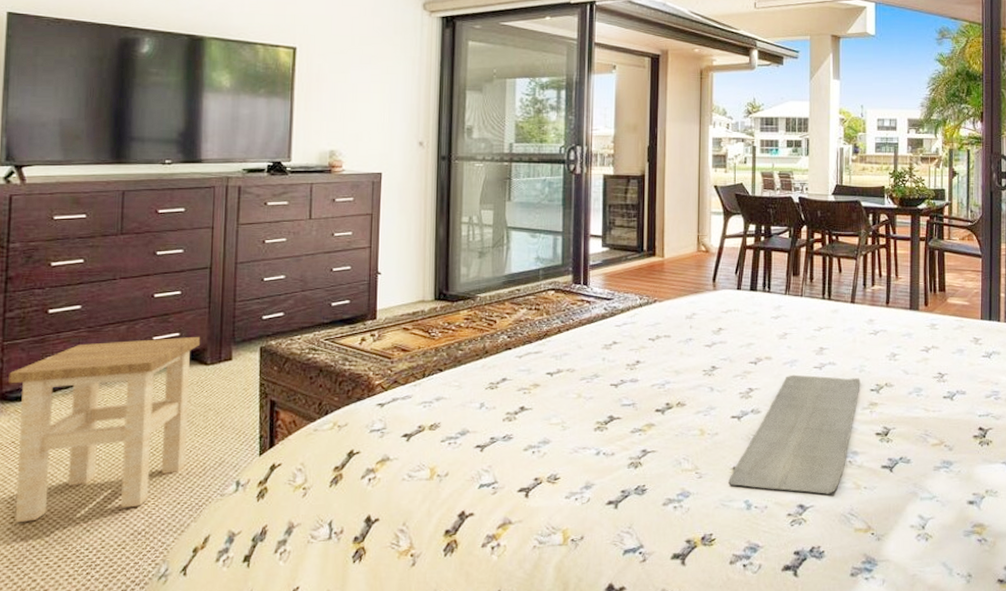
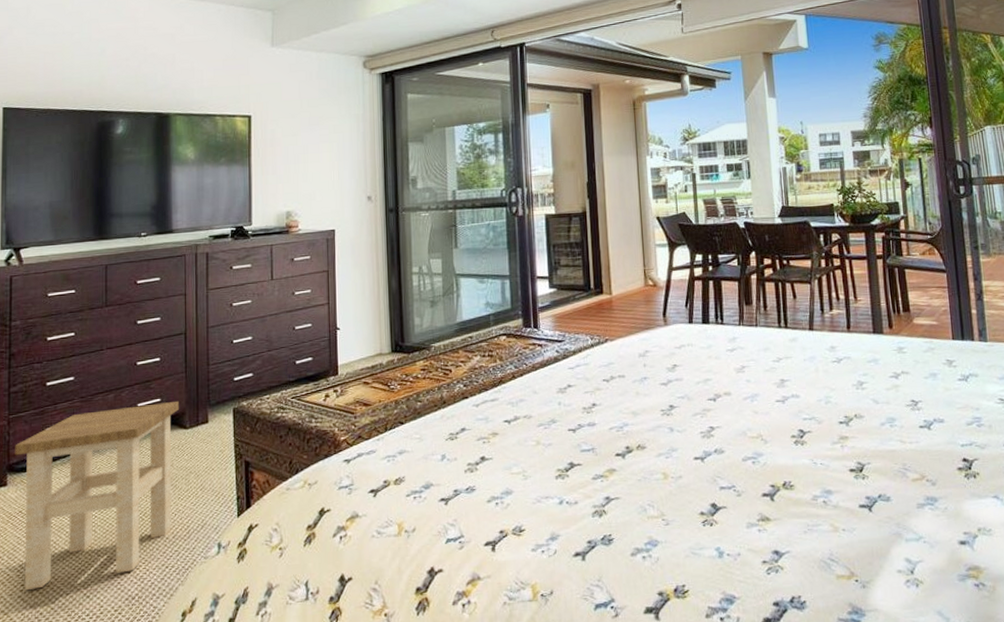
bath mat: present [729,374,860,494] -> none [697,410,828,539]

